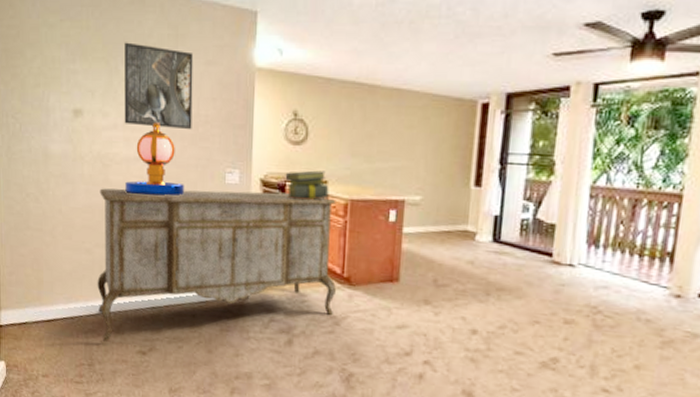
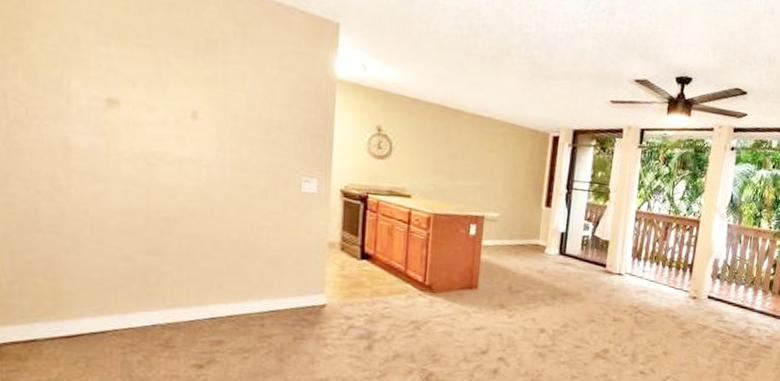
sideboard: present [97,188,336,342] -> none [139,189,419,357]
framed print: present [124,42,194,129] -> none [177,32,265,134]
table lamp: present [125,122,185,196] -> none [178,123,254,202]
stack of books: present [285,170,329,200] -> none [367,184,413,212]

